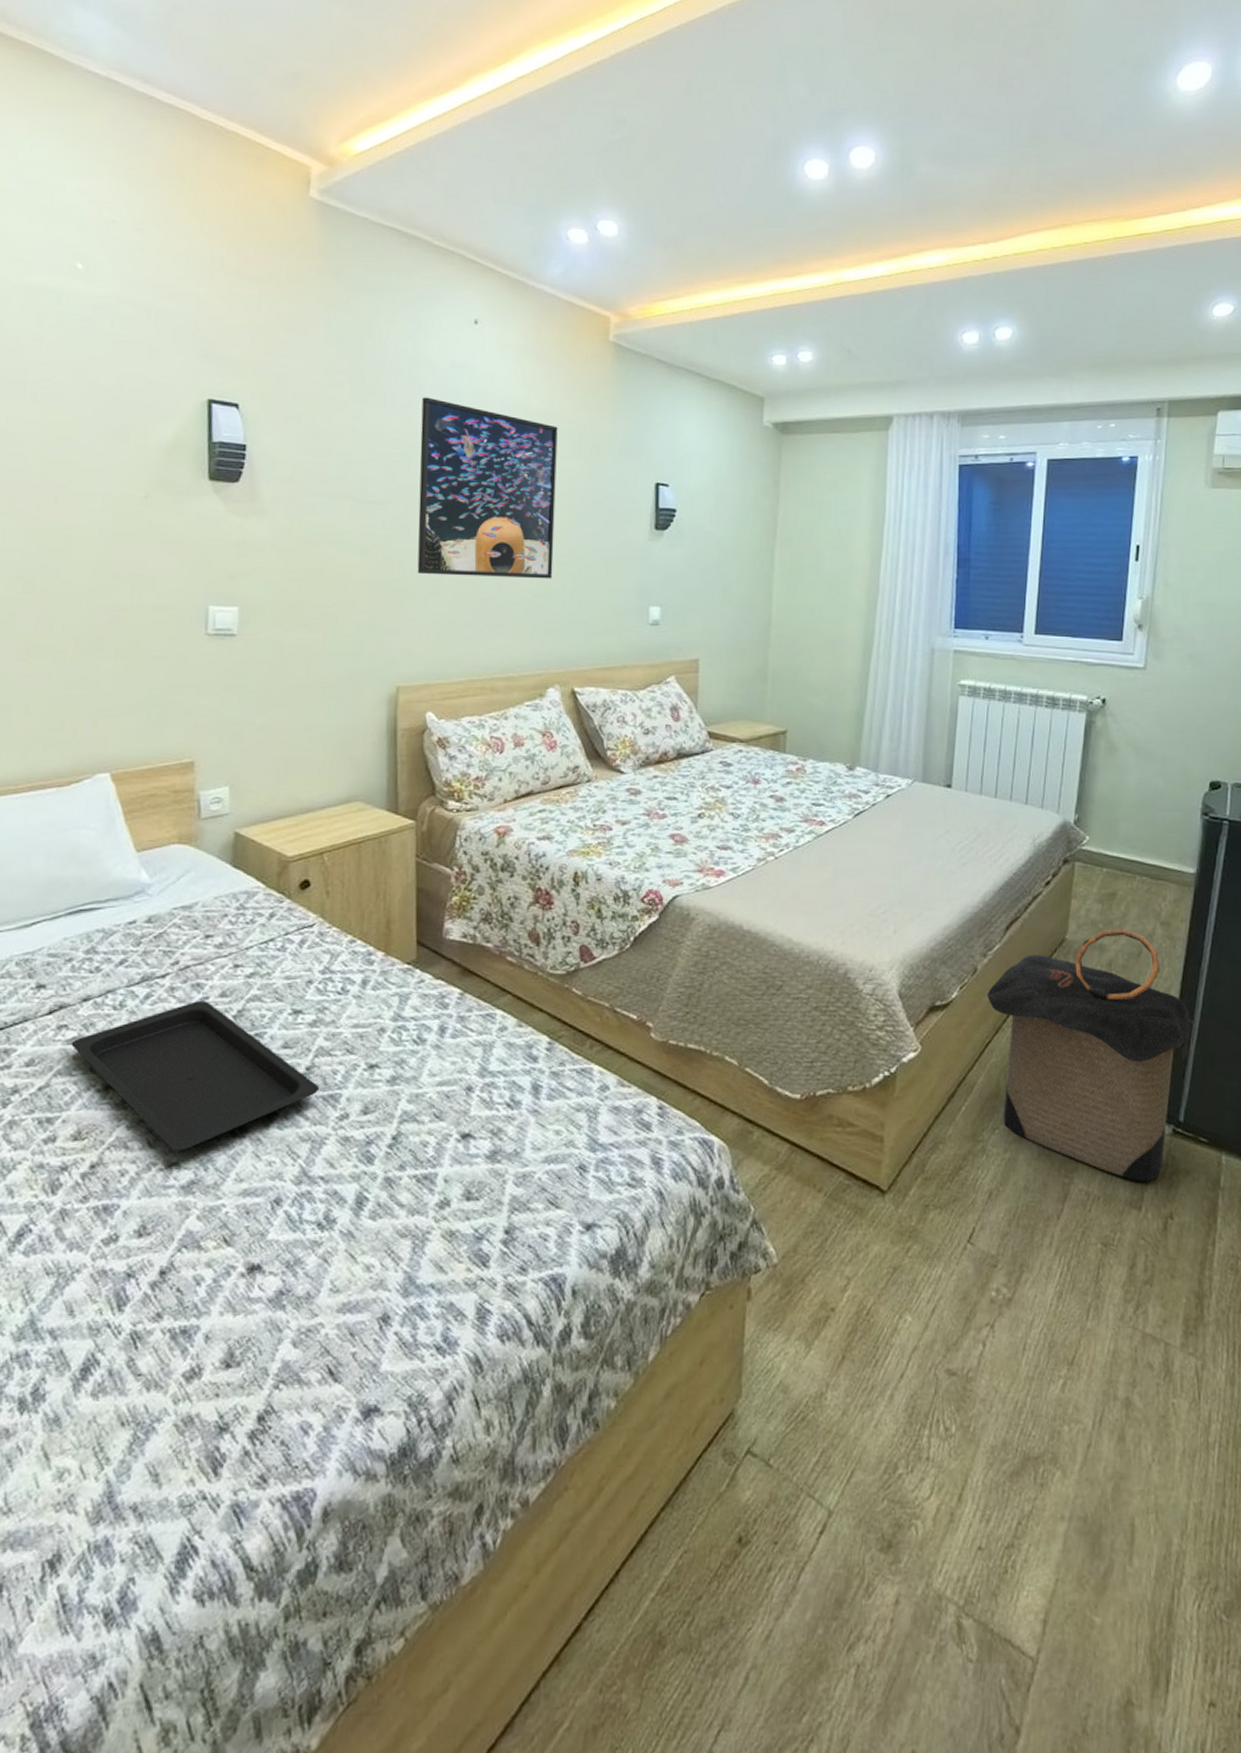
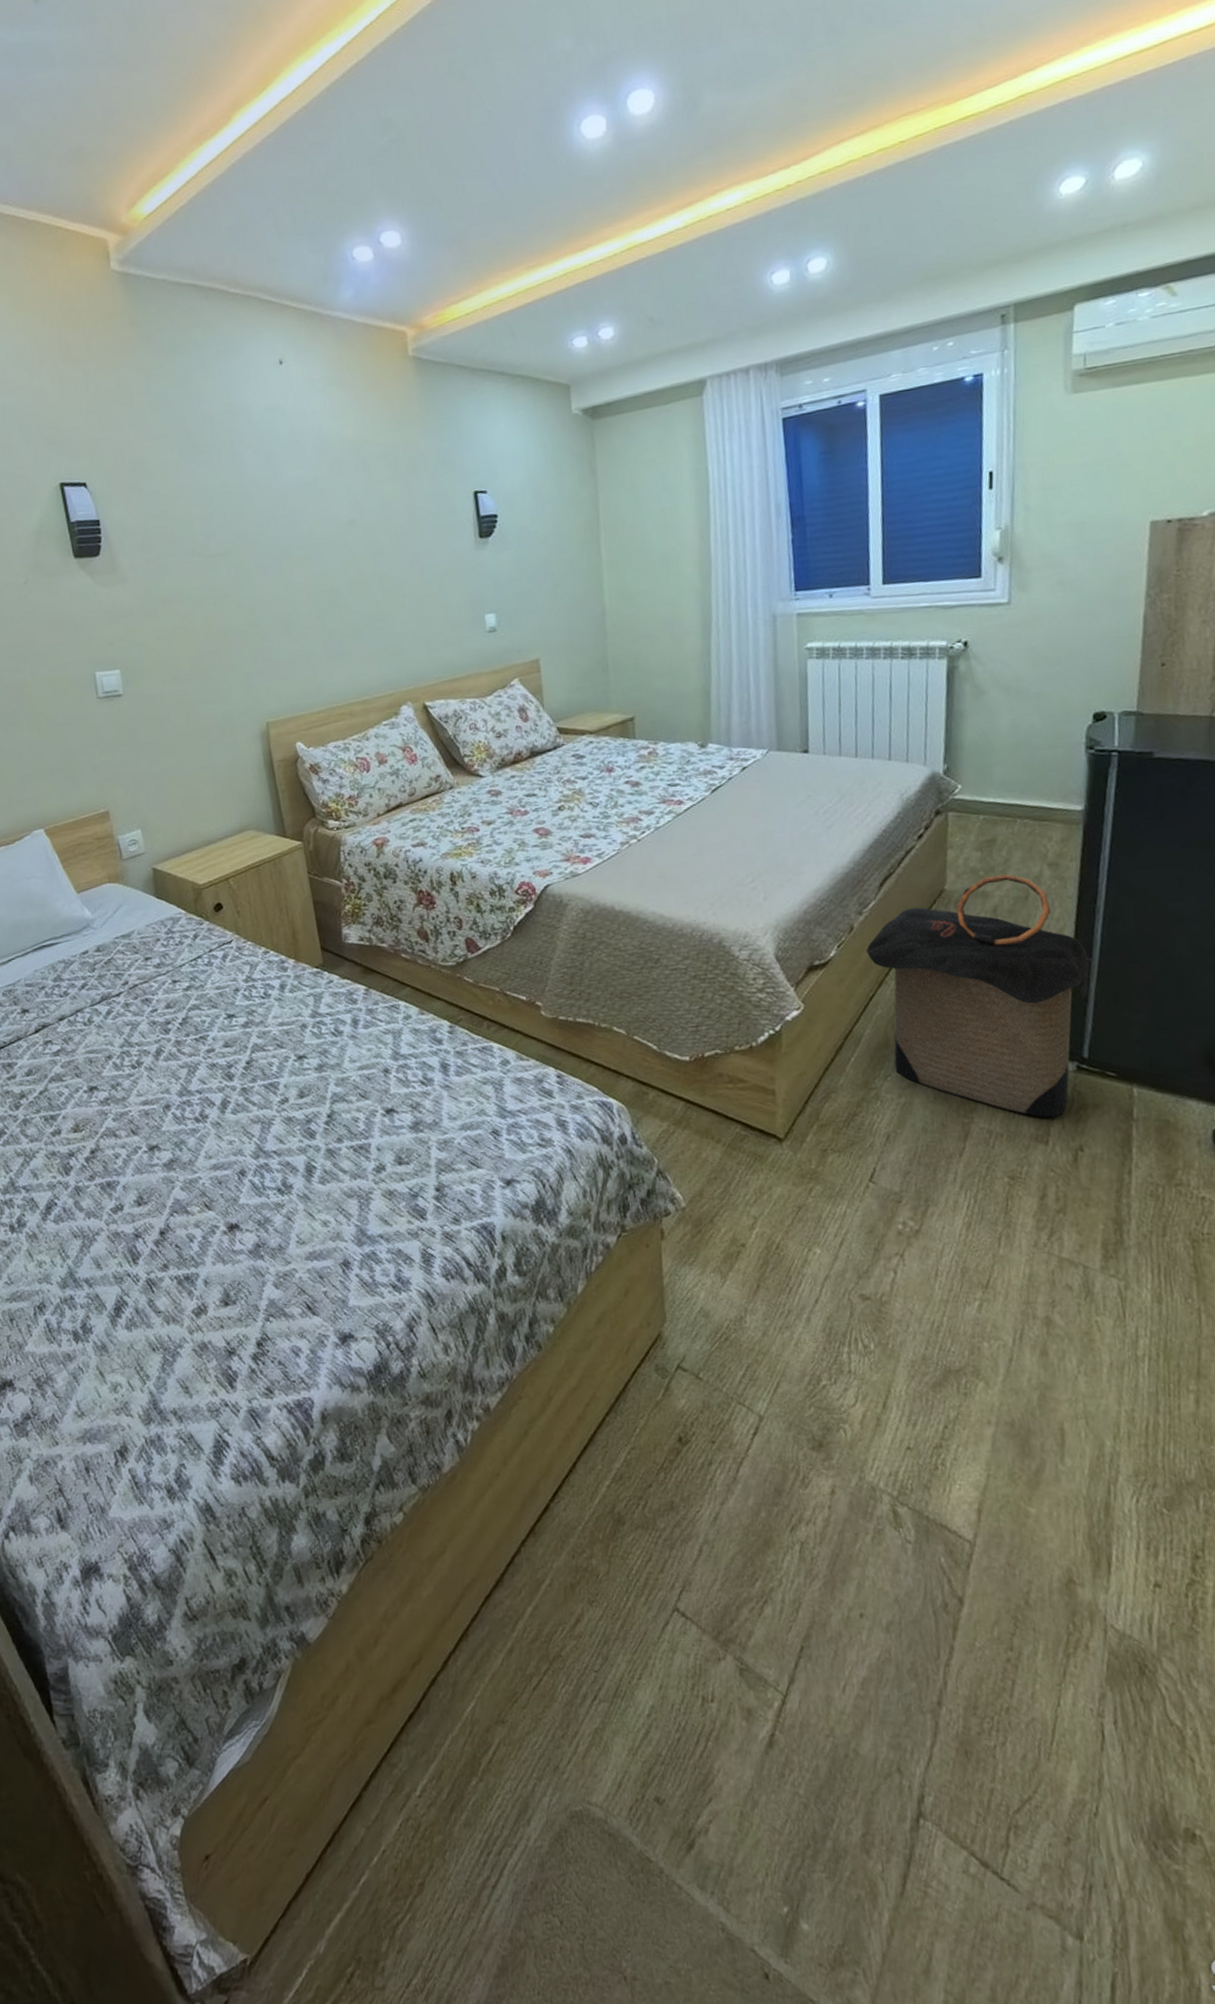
serving tray: present [71,1000,320,1151] -> none [57,1012,261,1136]
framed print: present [417,397,558,579] -> none [244,445,390,615]

